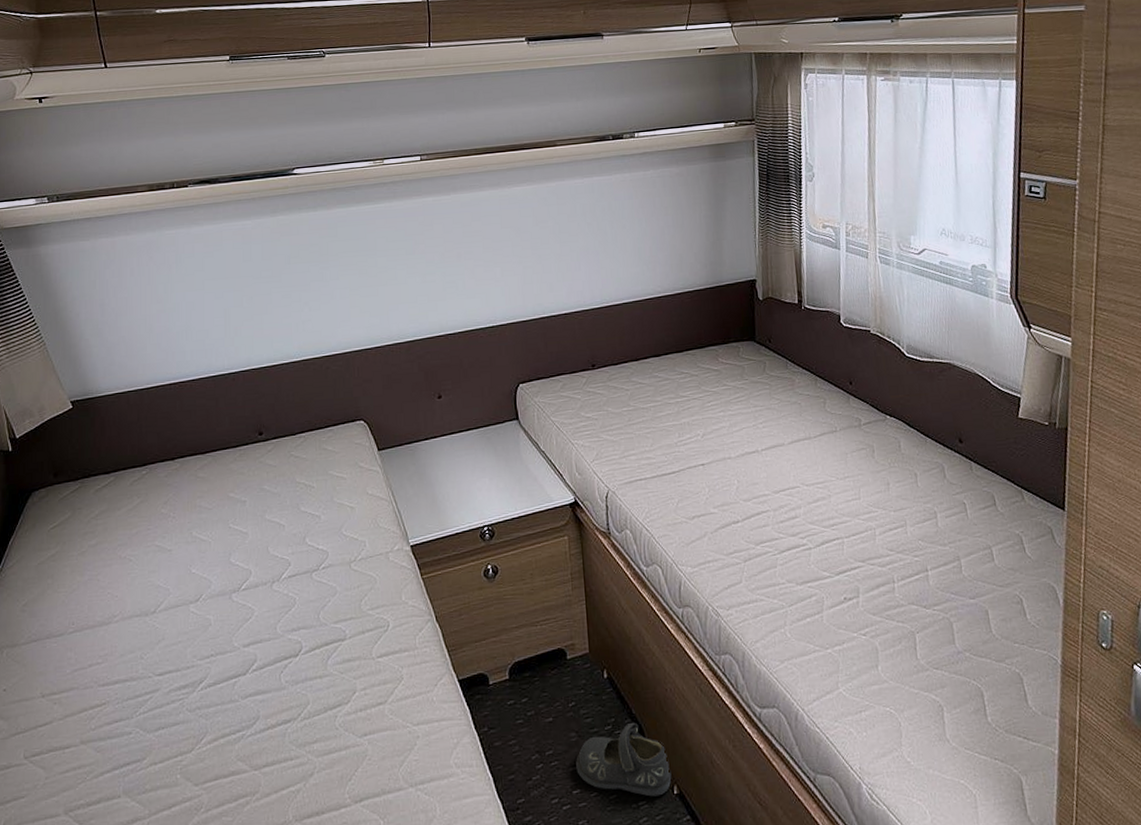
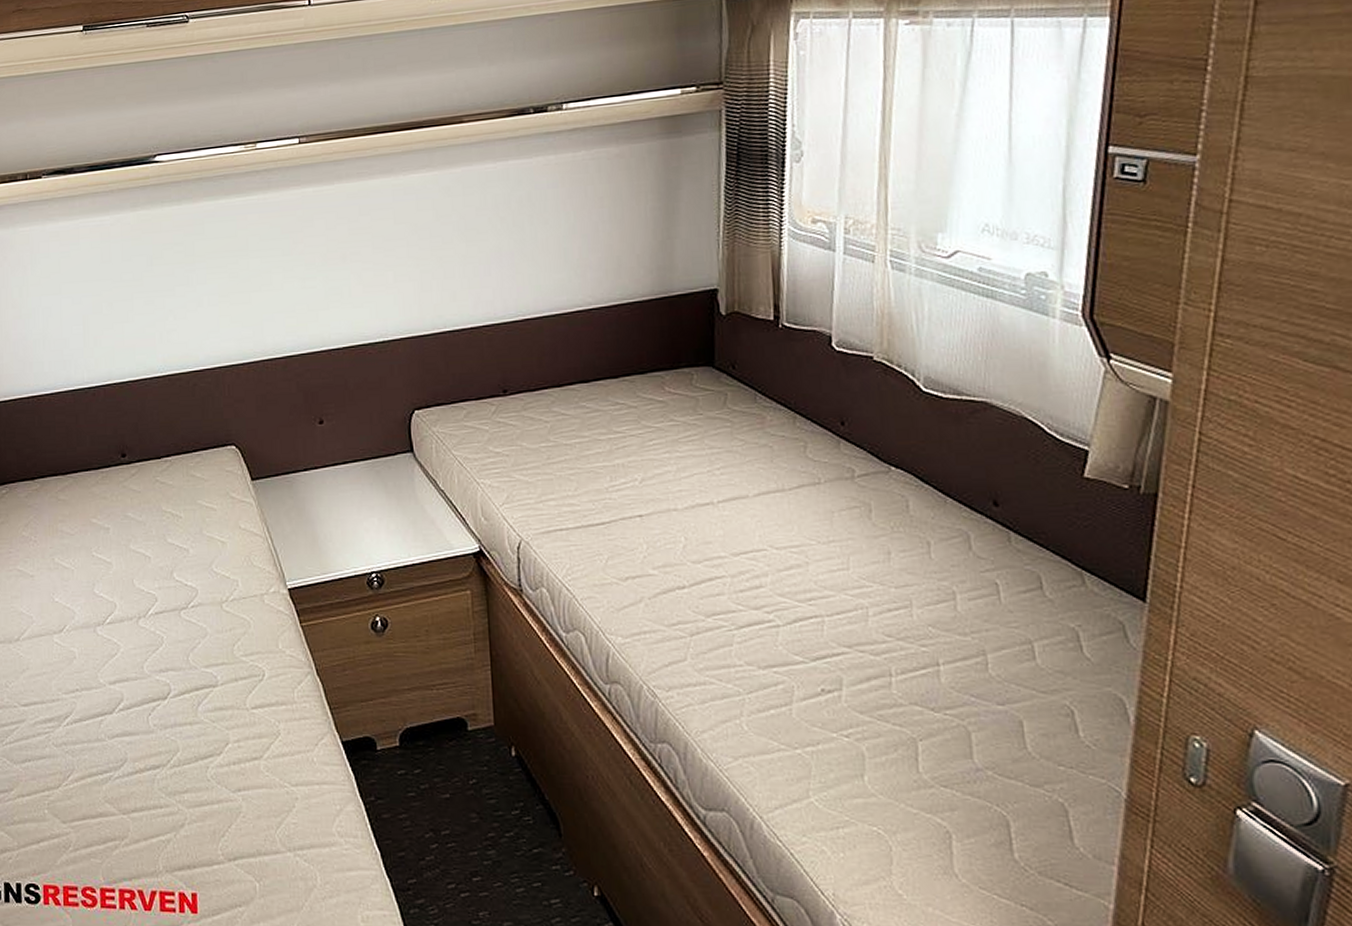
mary jane shoe: present [576,722,672,797] -> none [476,809,592,896]

